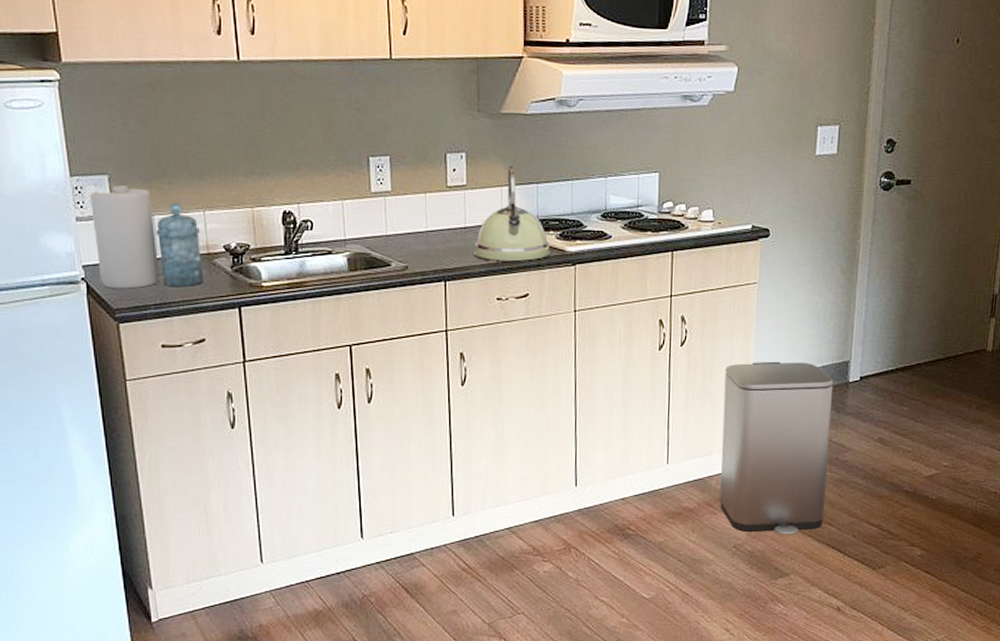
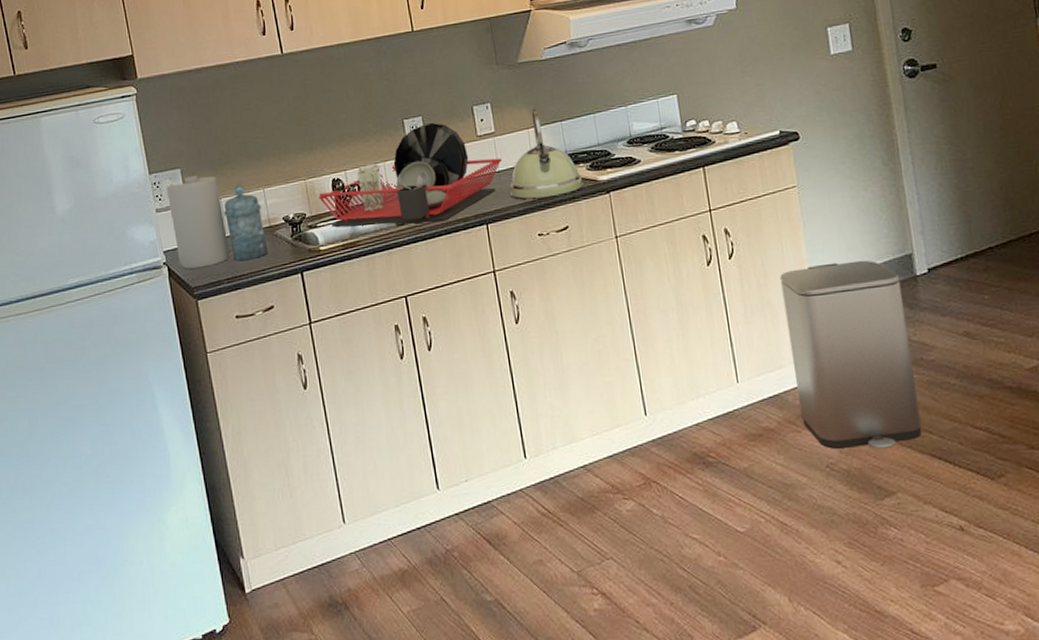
dish rack: none [266,164,469,273] -> present [319,122,501,227]

